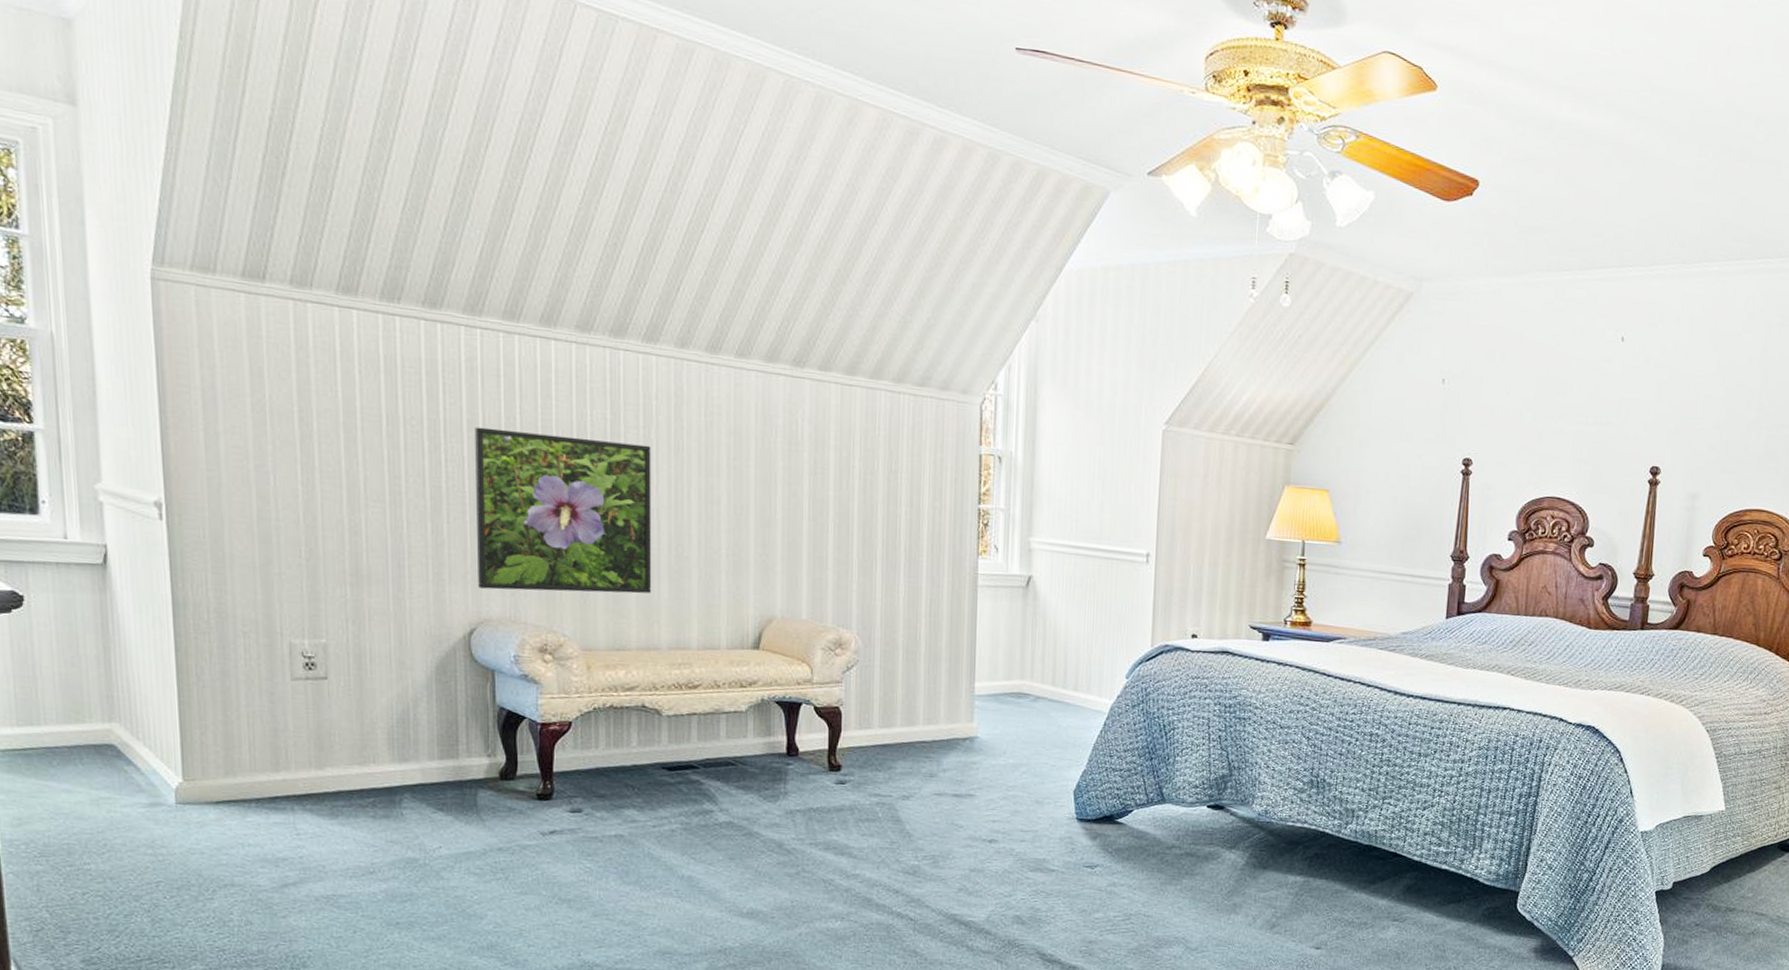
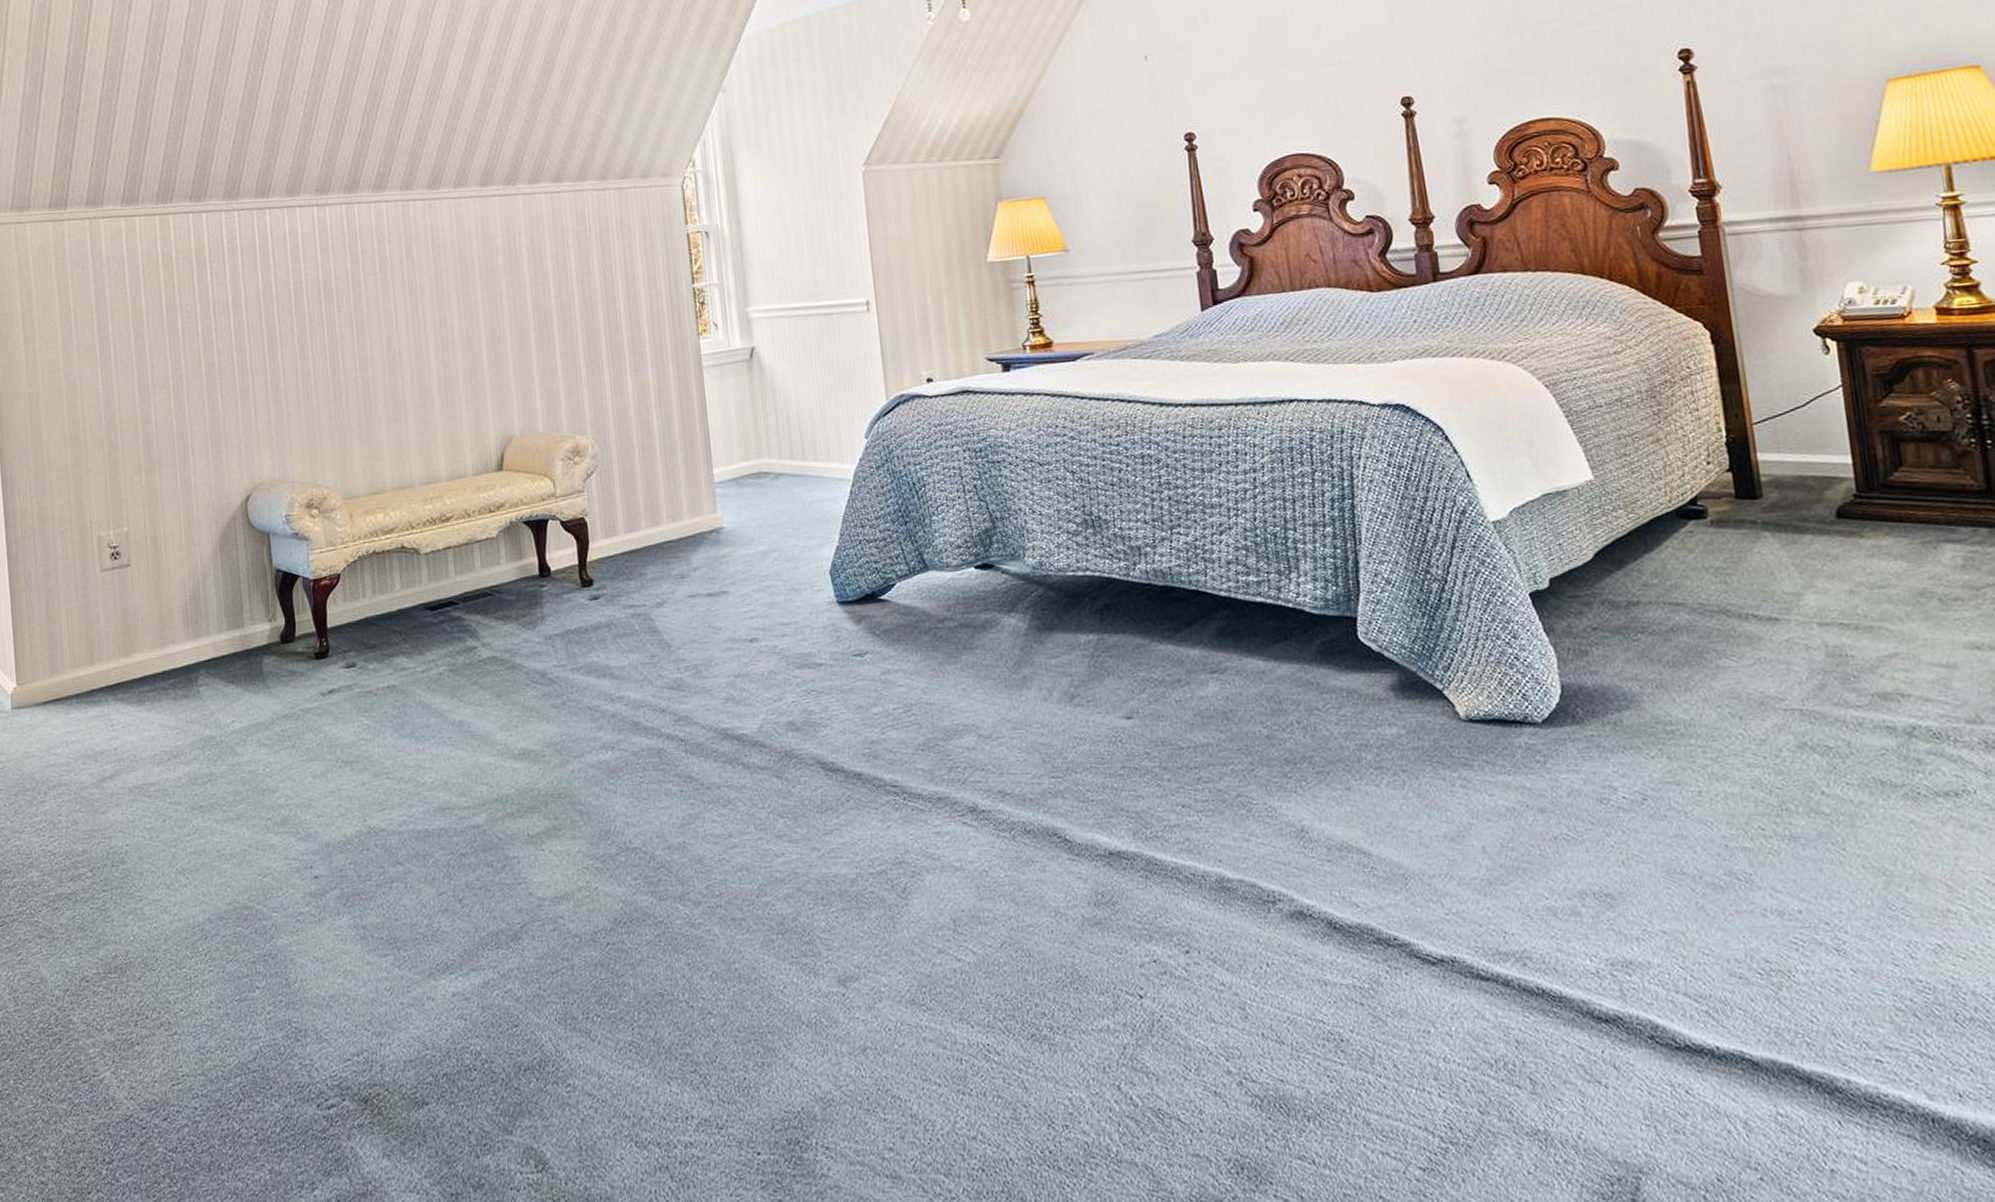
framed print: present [475,426,652,594] -> none [238,288,401,454]

